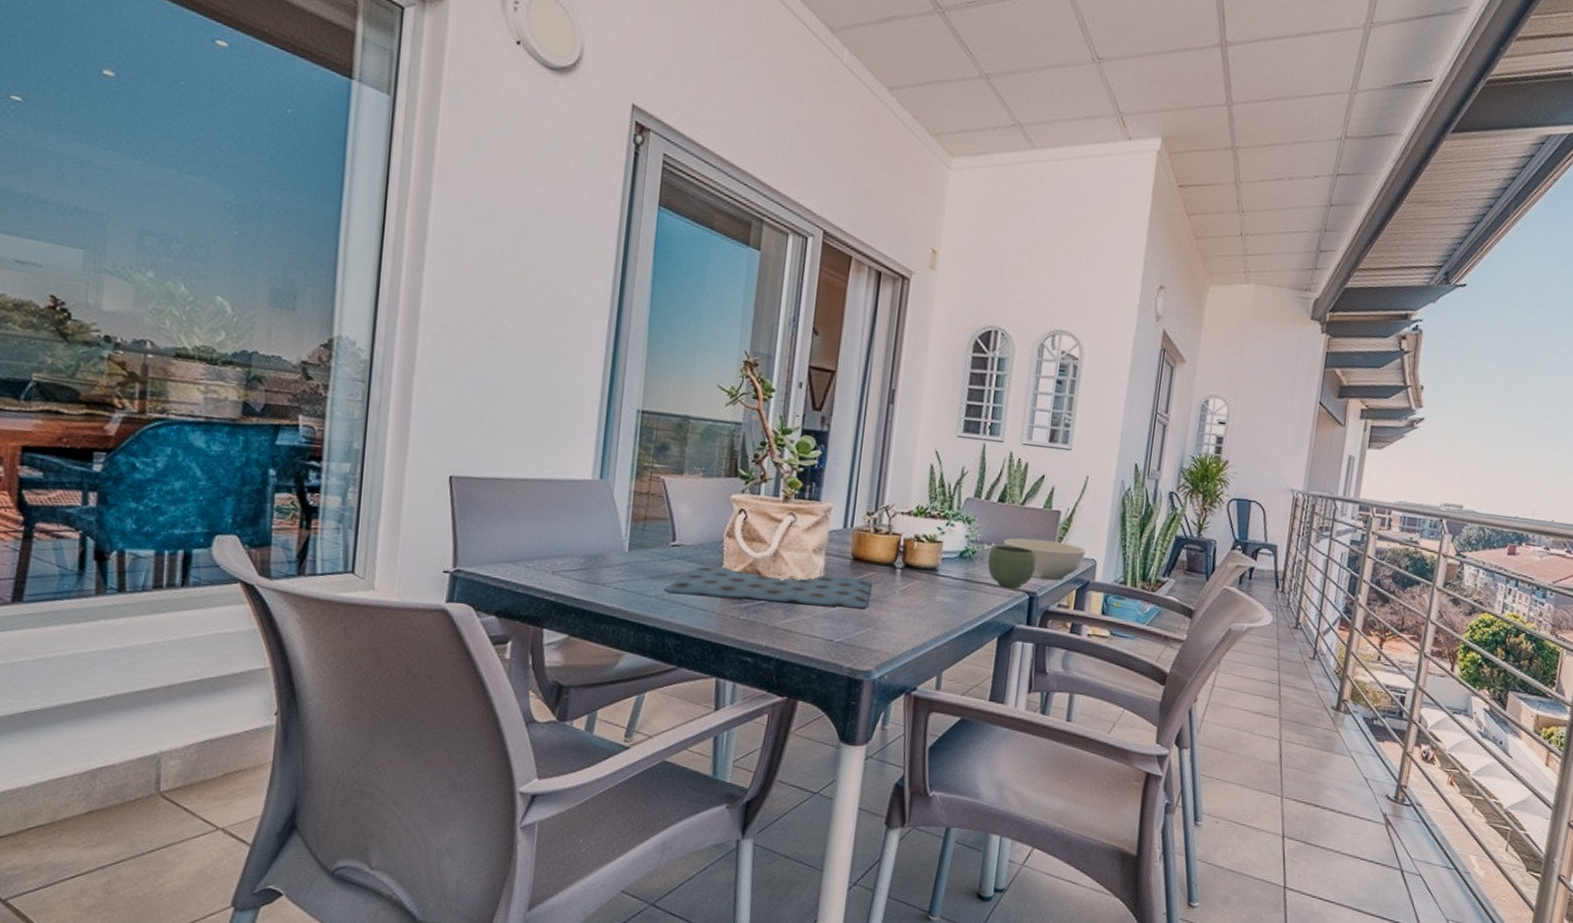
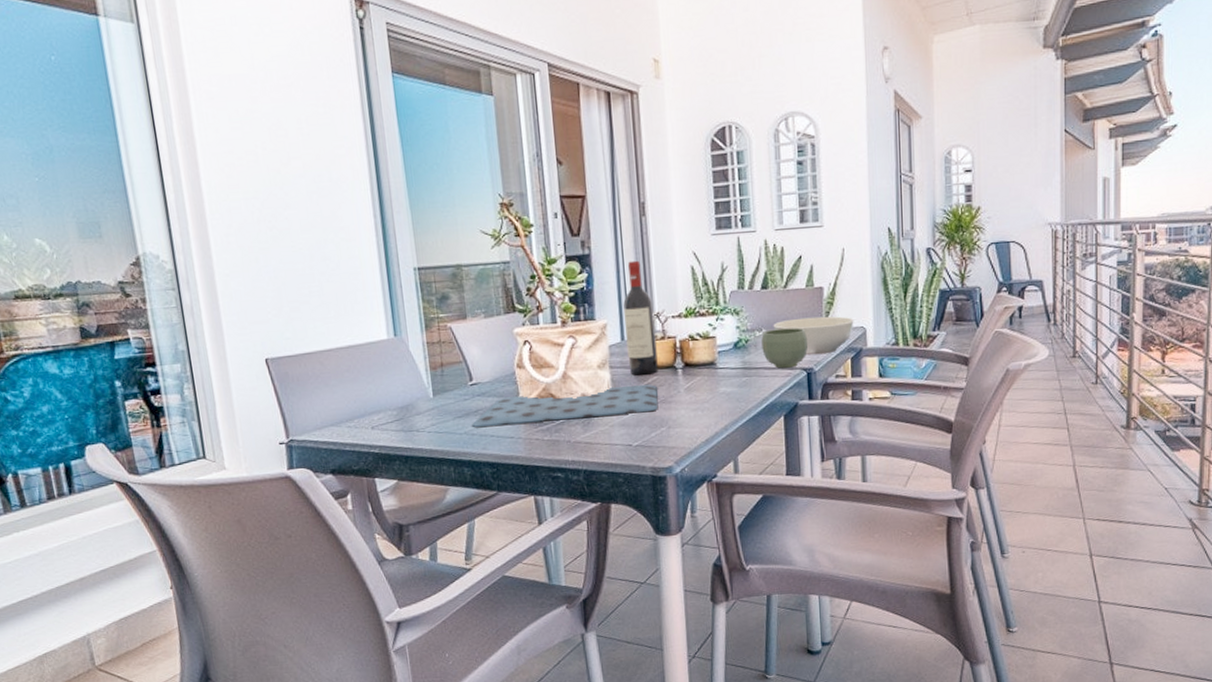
wine bottle: none [846,447,884,570] -> present [623,260,658,376]

